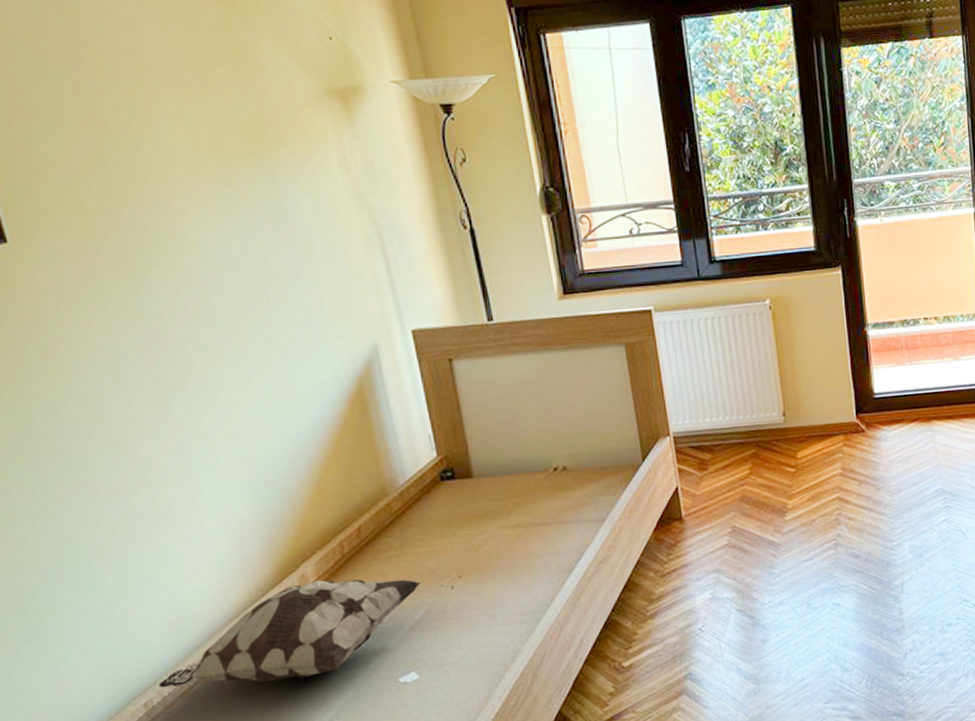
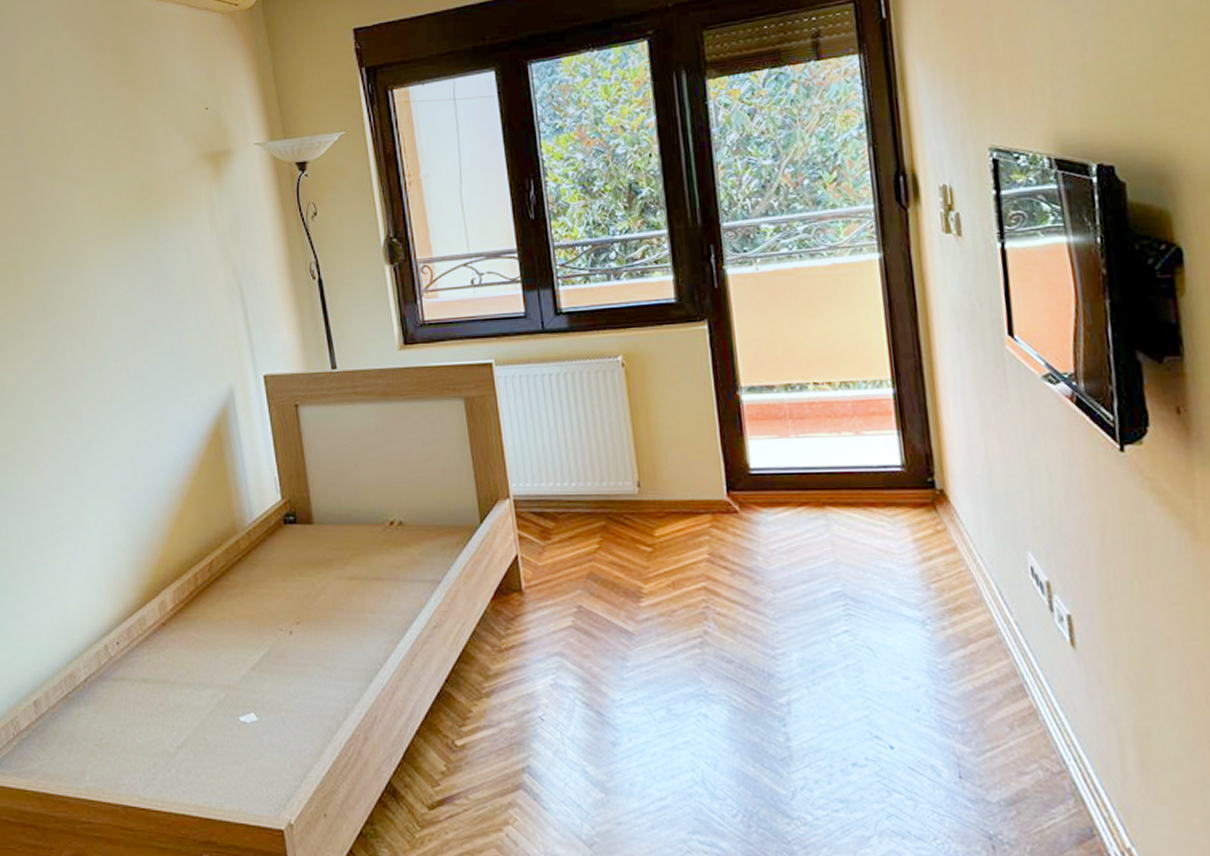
decorative pillow: present [158,579,420,688] -> none [45,608,262,701]

